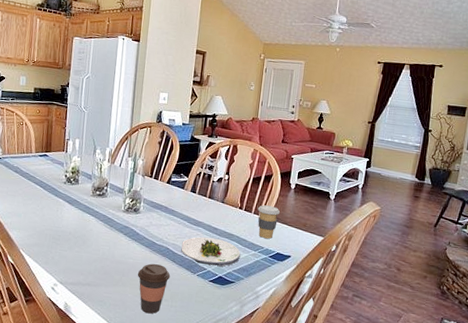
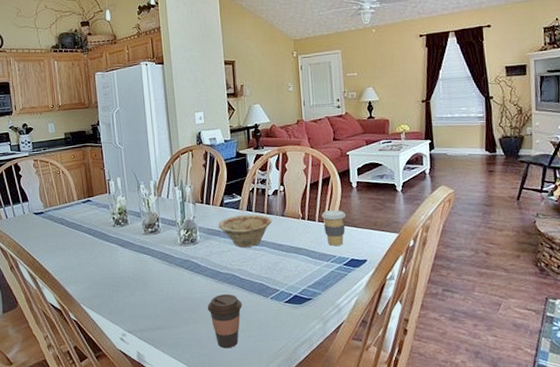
dish: none [161,194,213,226] -> present [218,214,273,247]
salad plate: present [181,237,241,267] -> none [248,255,313,285]

